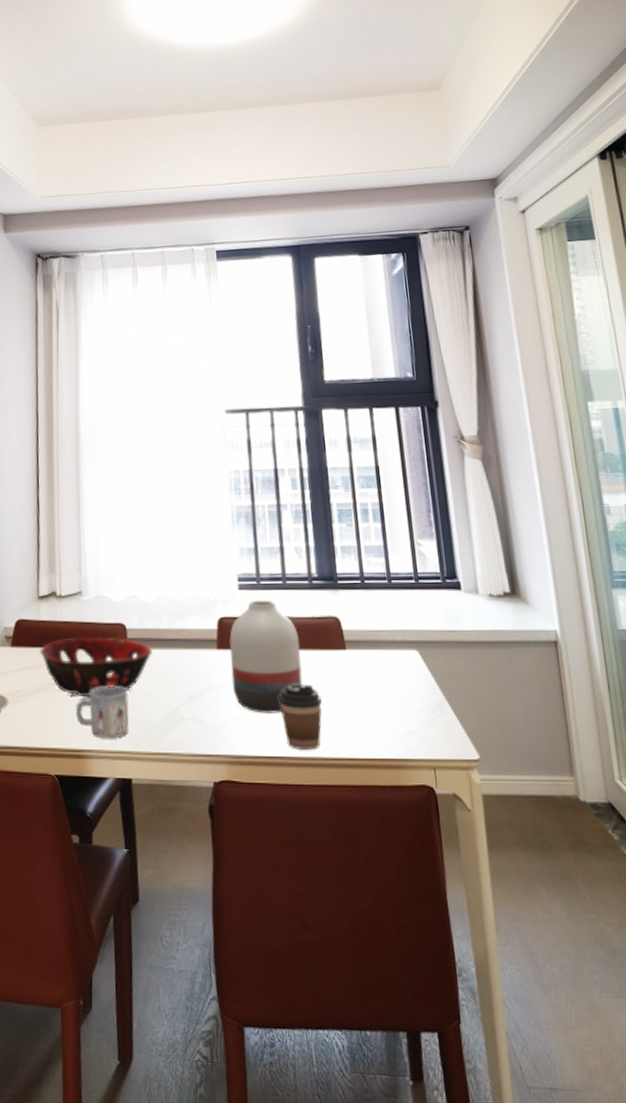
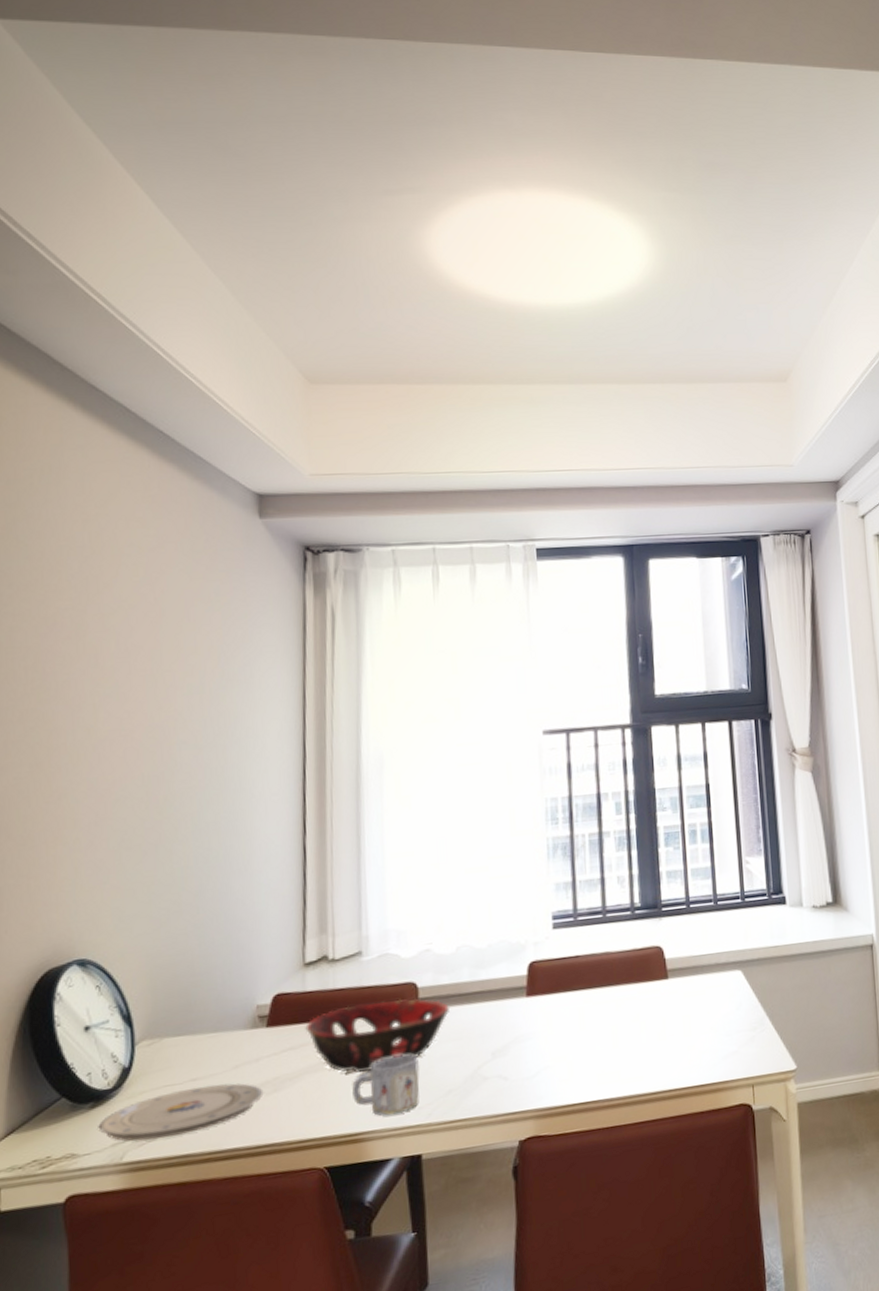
vase: present [229,600,303,713] -> none [541,936,621,1059]
coffee cup: present [279,683,322,750] -> none [595,1020,641,1090]

